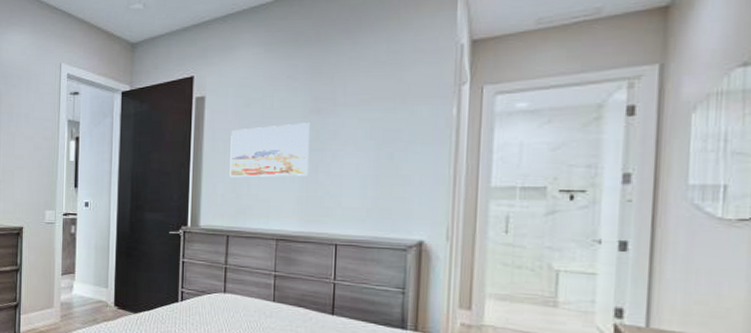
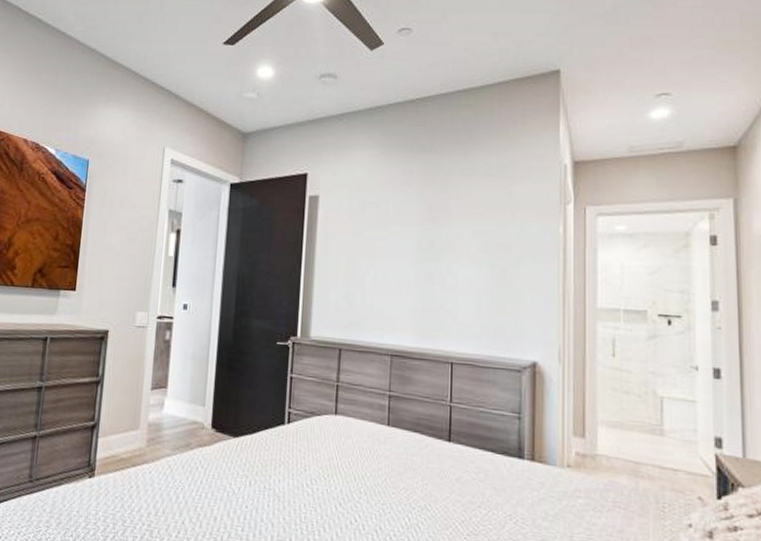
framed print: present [229,123,310,178] -> none [343,231,425,287]

